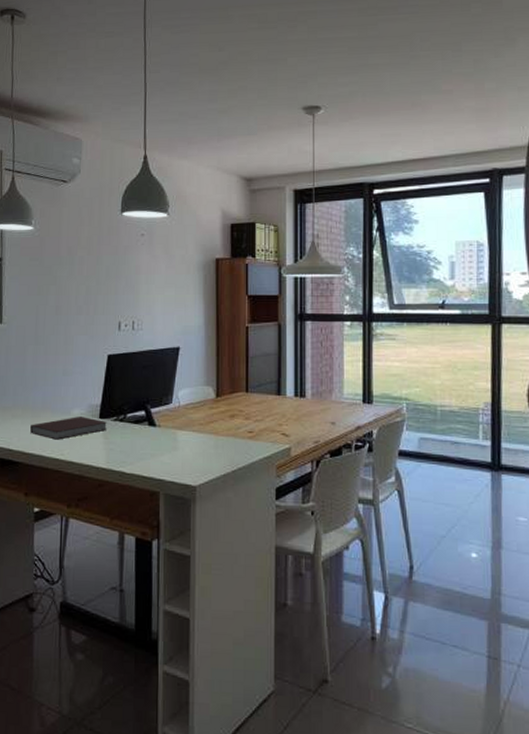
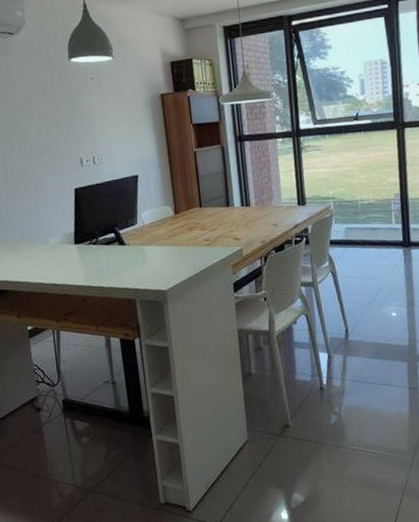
notebook: present [30,417,108,440] -> none [13,244,84,267]

